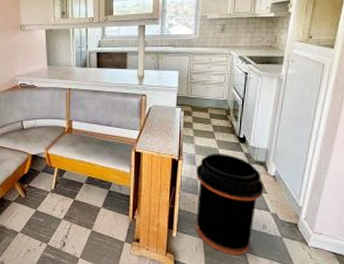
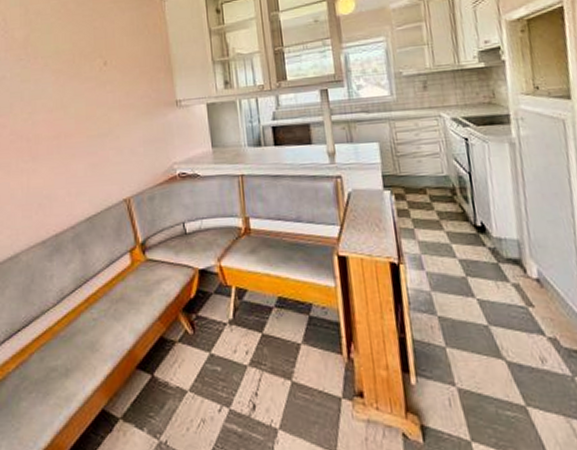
trash can: present [196,154,264,255] -> none [426,251,530,412]

